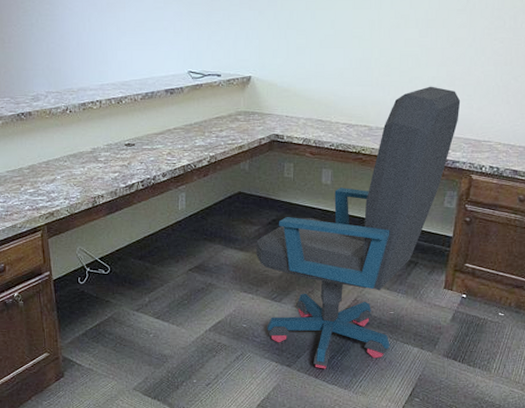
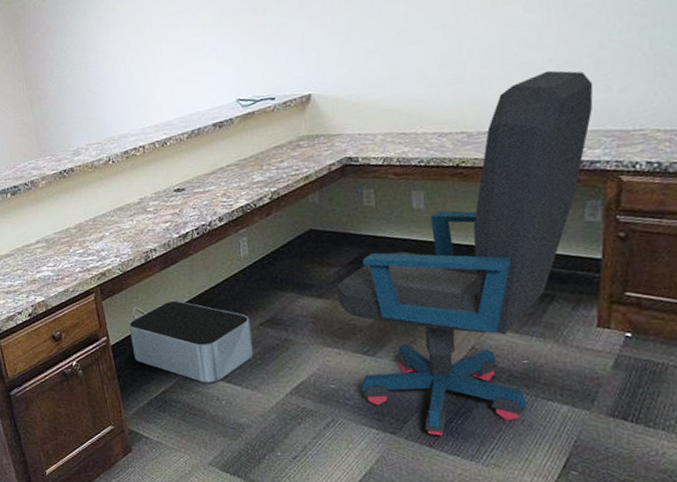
storage bin: none [71,244,181,318] -> present [128,301,254,383]

